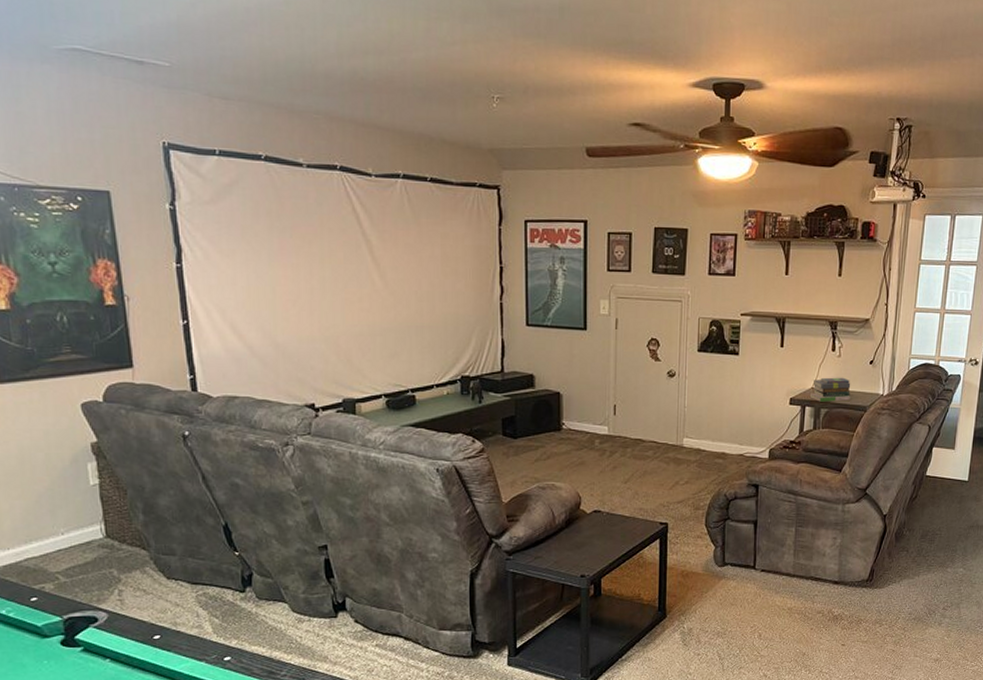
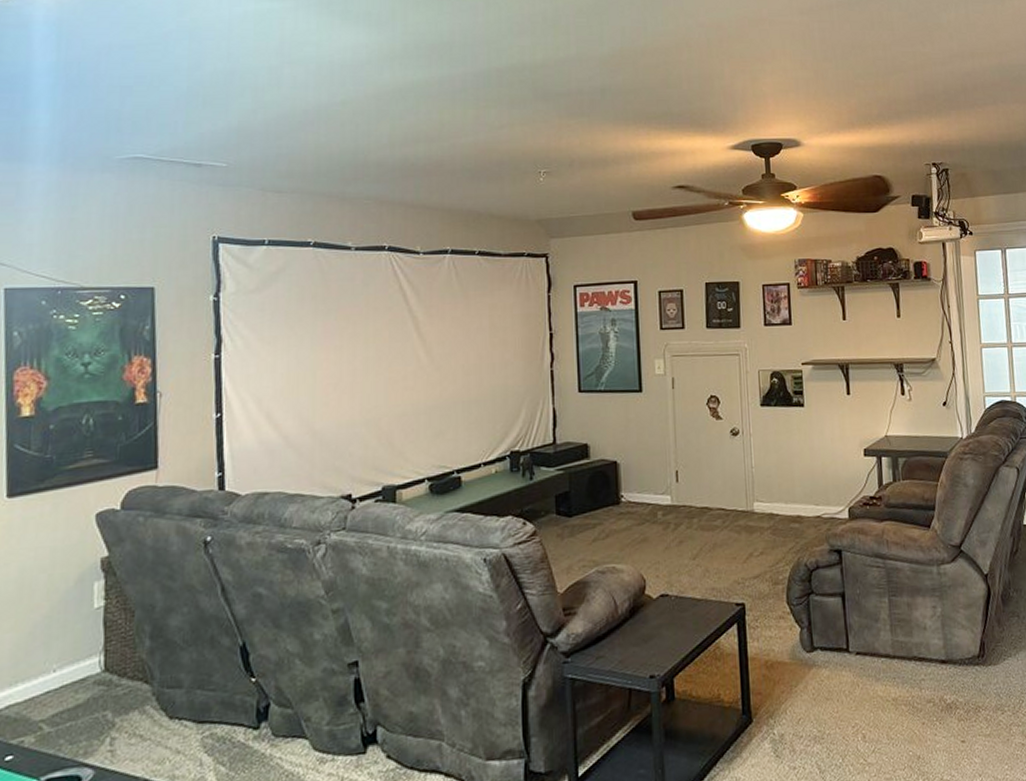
books: present [809,377,851,402] -> none [884,422,928,451]

